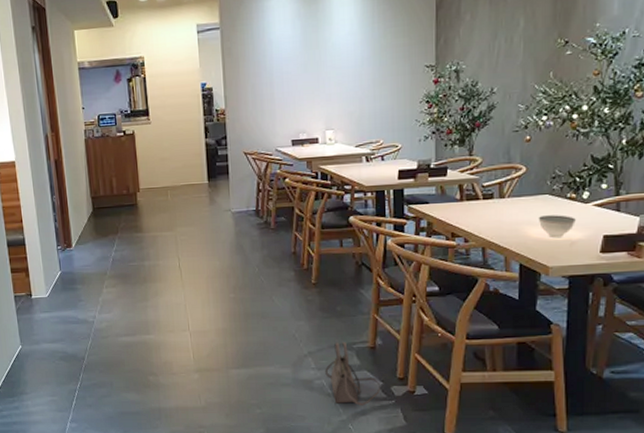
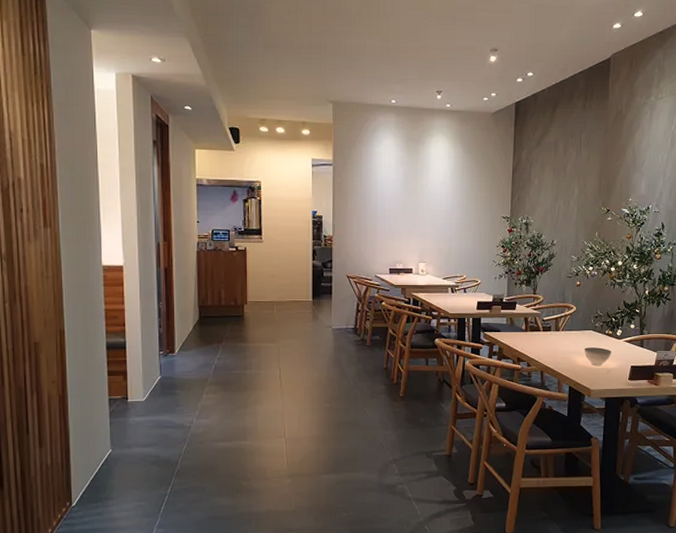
handbag: present [325,342,381,406] -> none [407,450,455,509]

